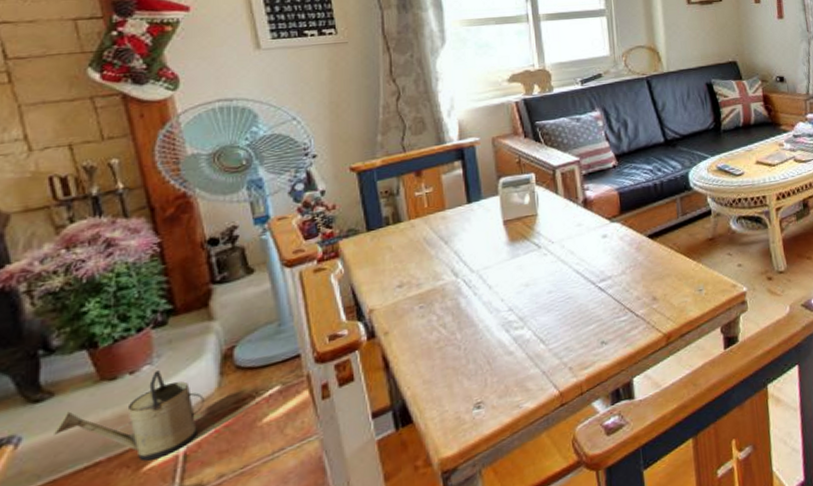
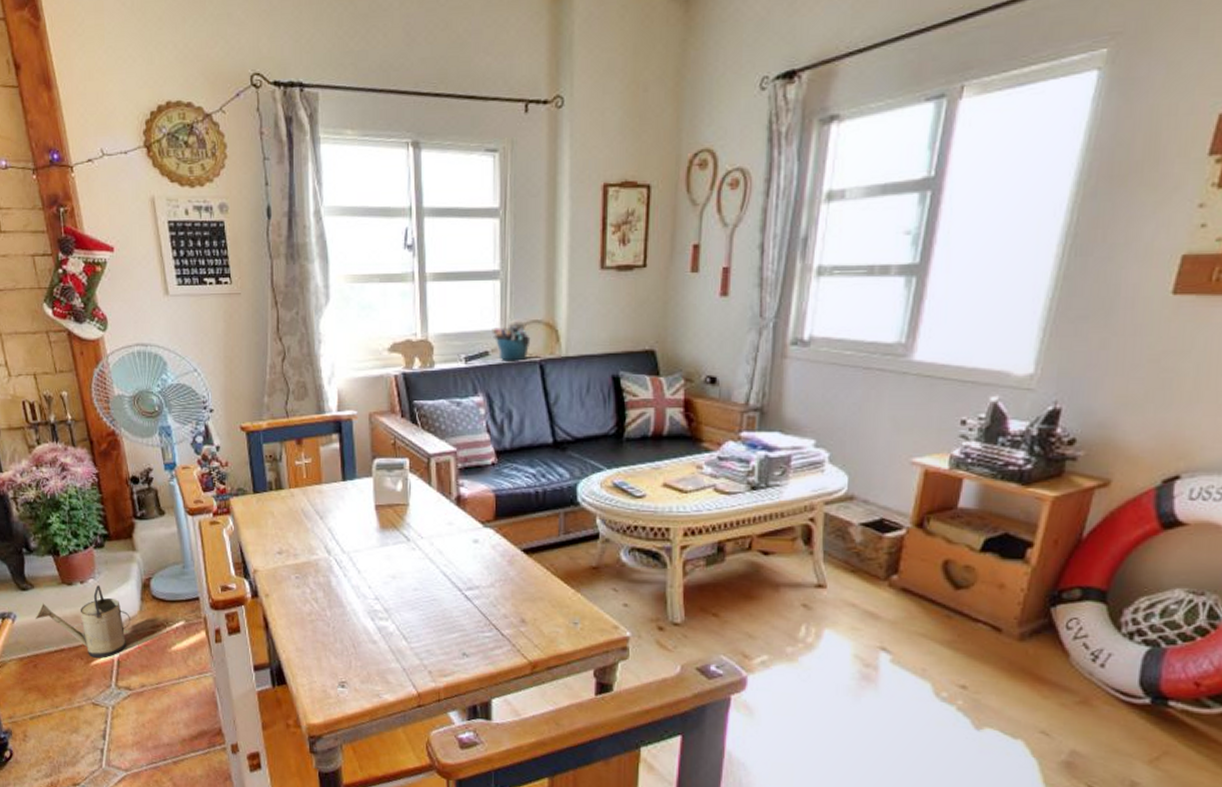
bucket: none [603,45,637,81] -> present [492,318,531,361]

